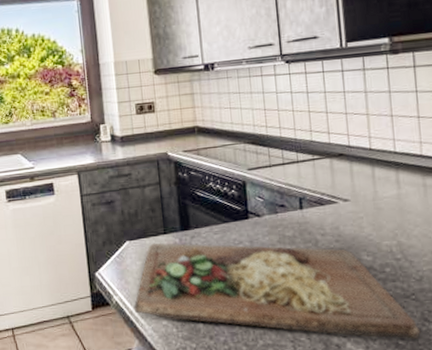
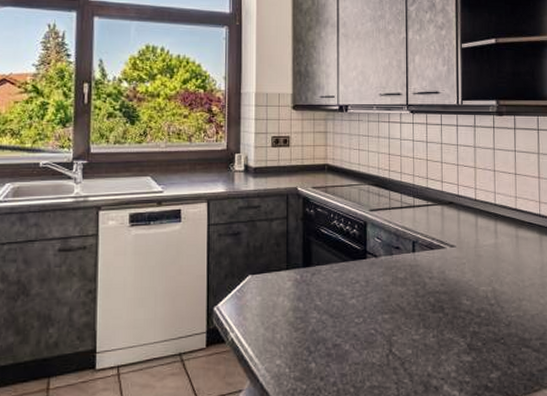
cutting board: present [133,242,421,339] -> none [249,278,506,382]

